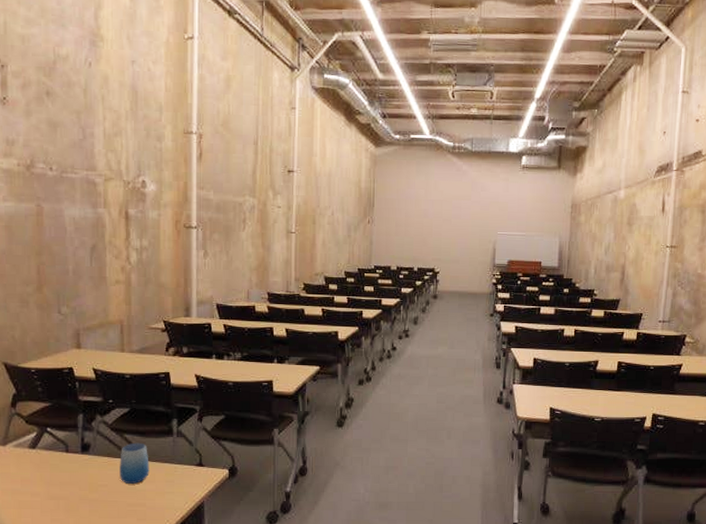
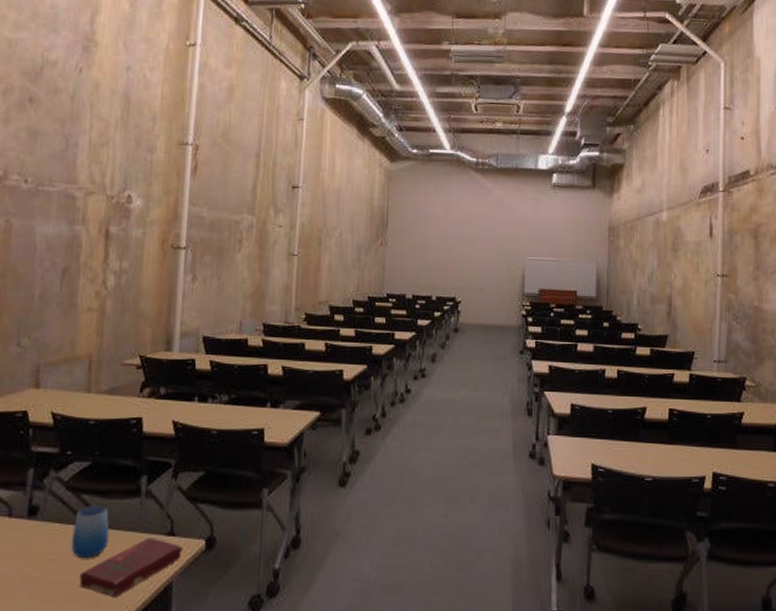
book: none [128,468,211,514] -> present [79,538,184,598]

